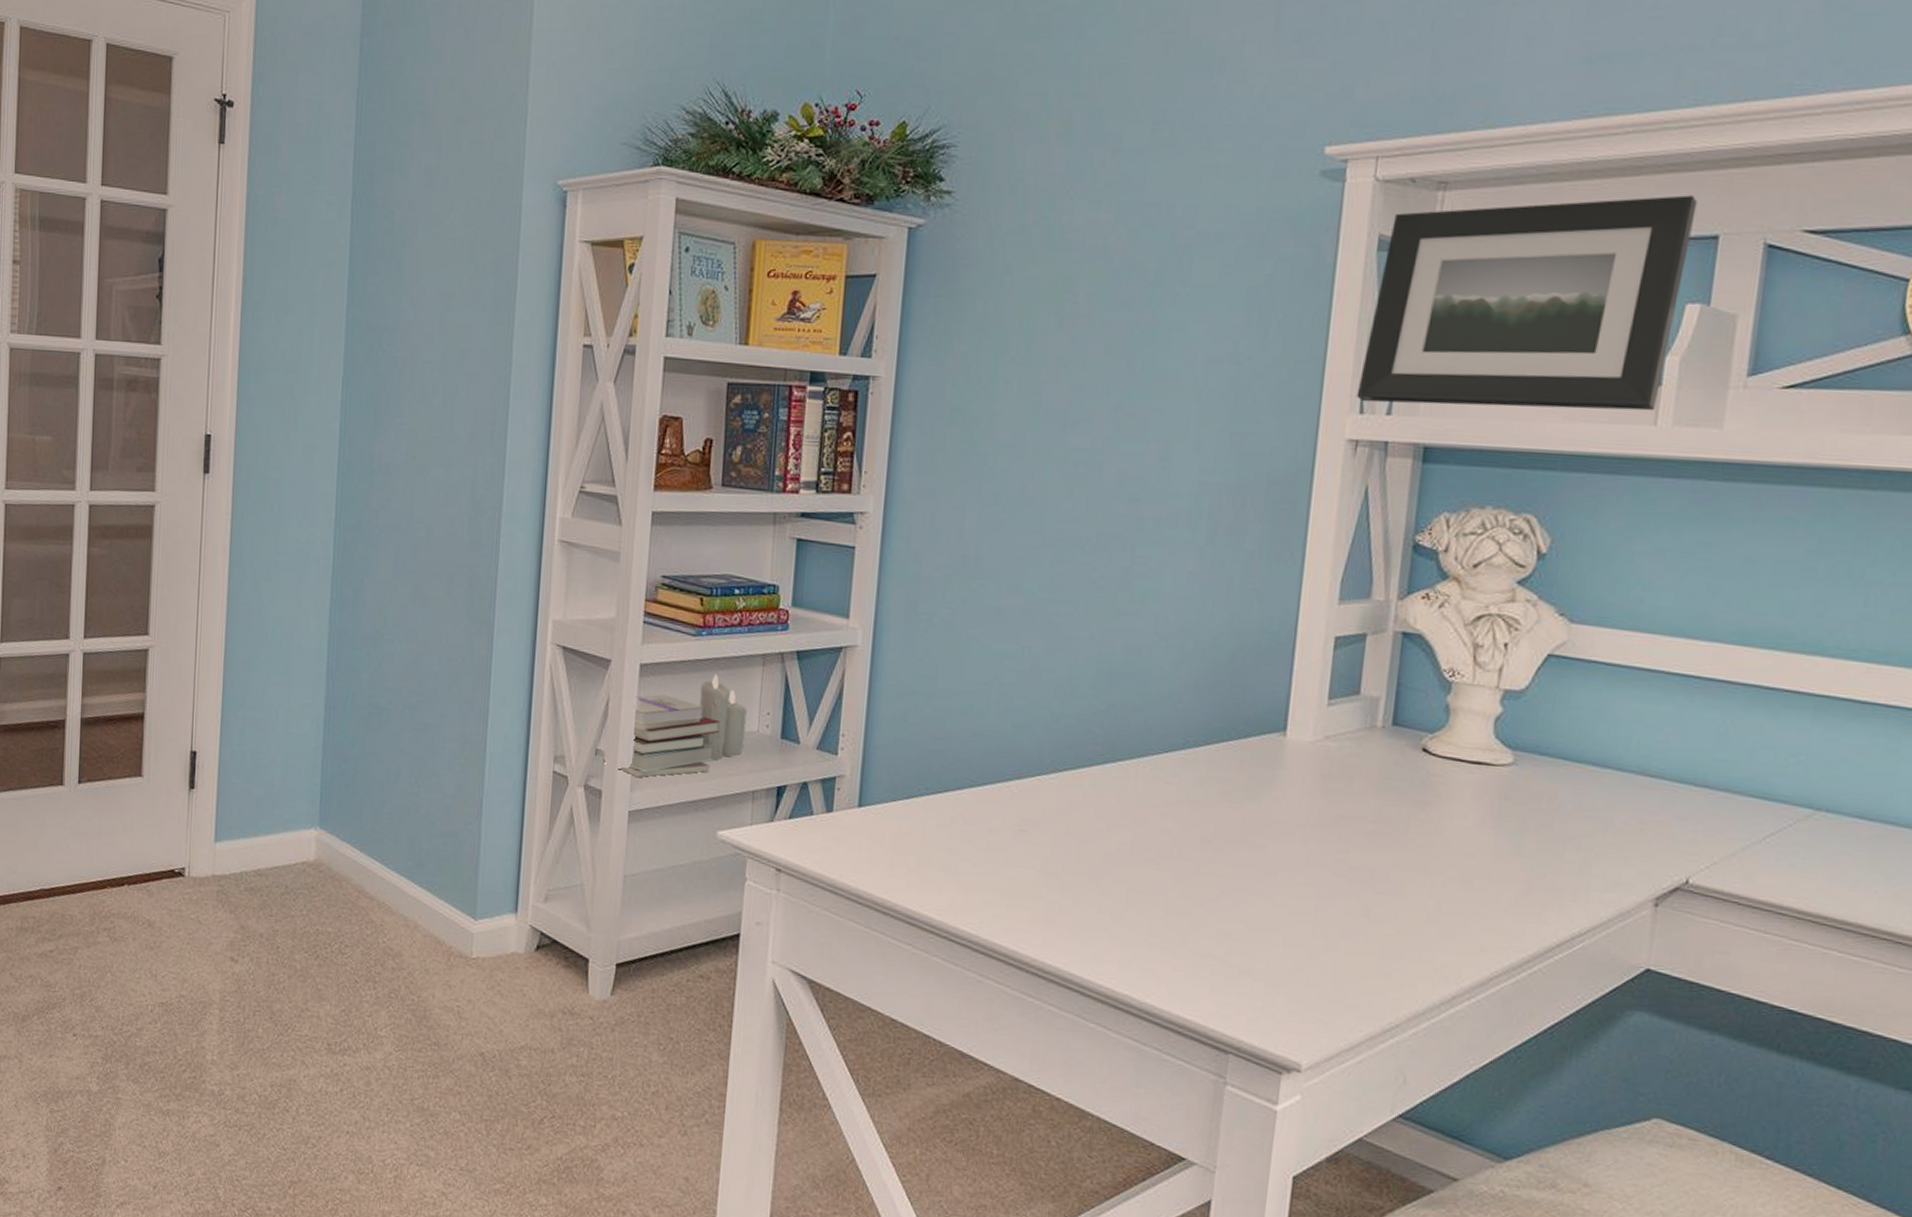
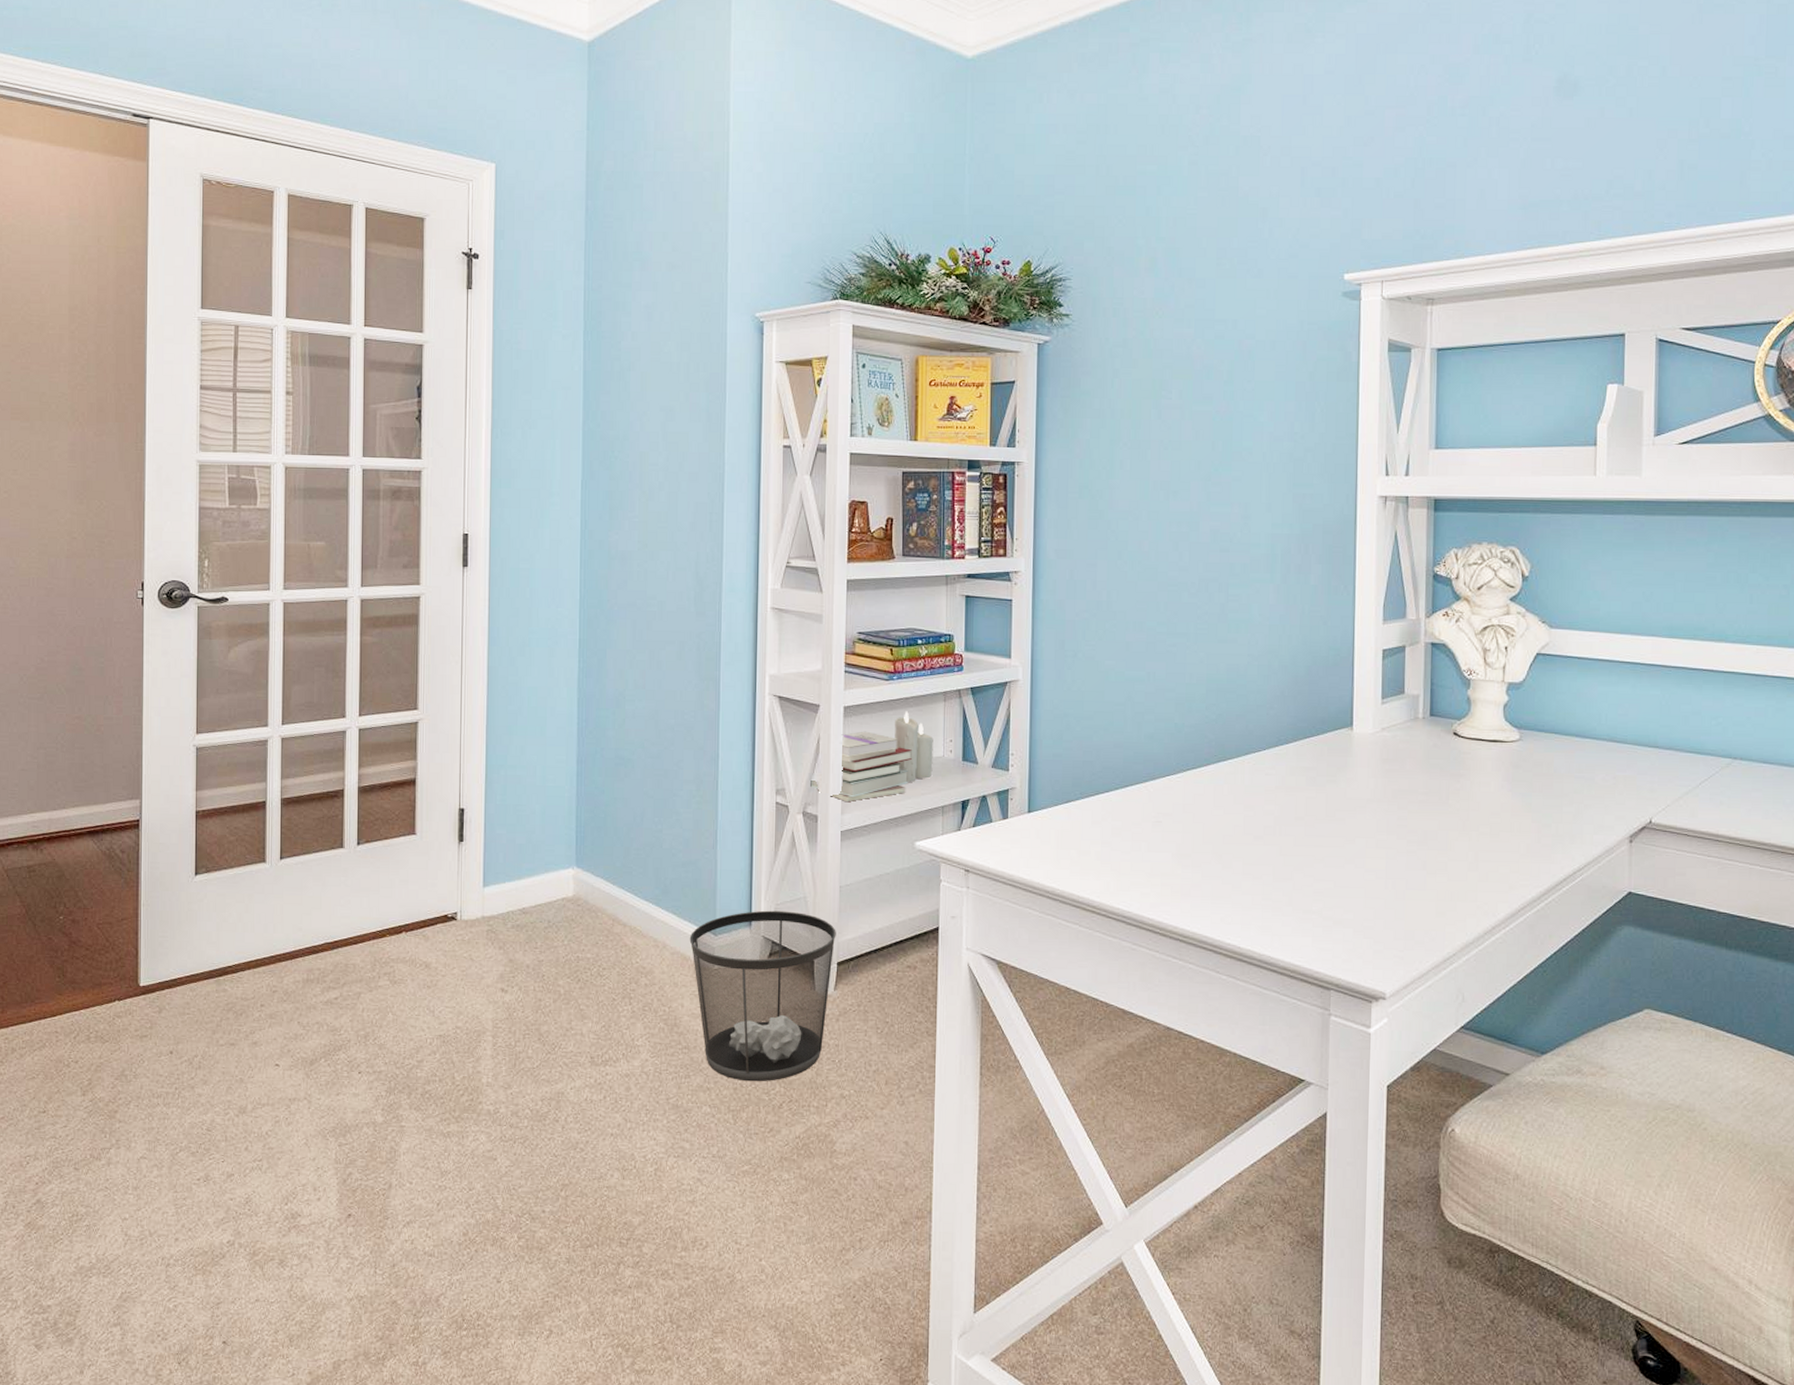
waste bin: none [445,895,617,1092] -> present [689,910,836,1082]
picture frame: present [1356,195,1698,411] -> none [1382,305,1608,467]

